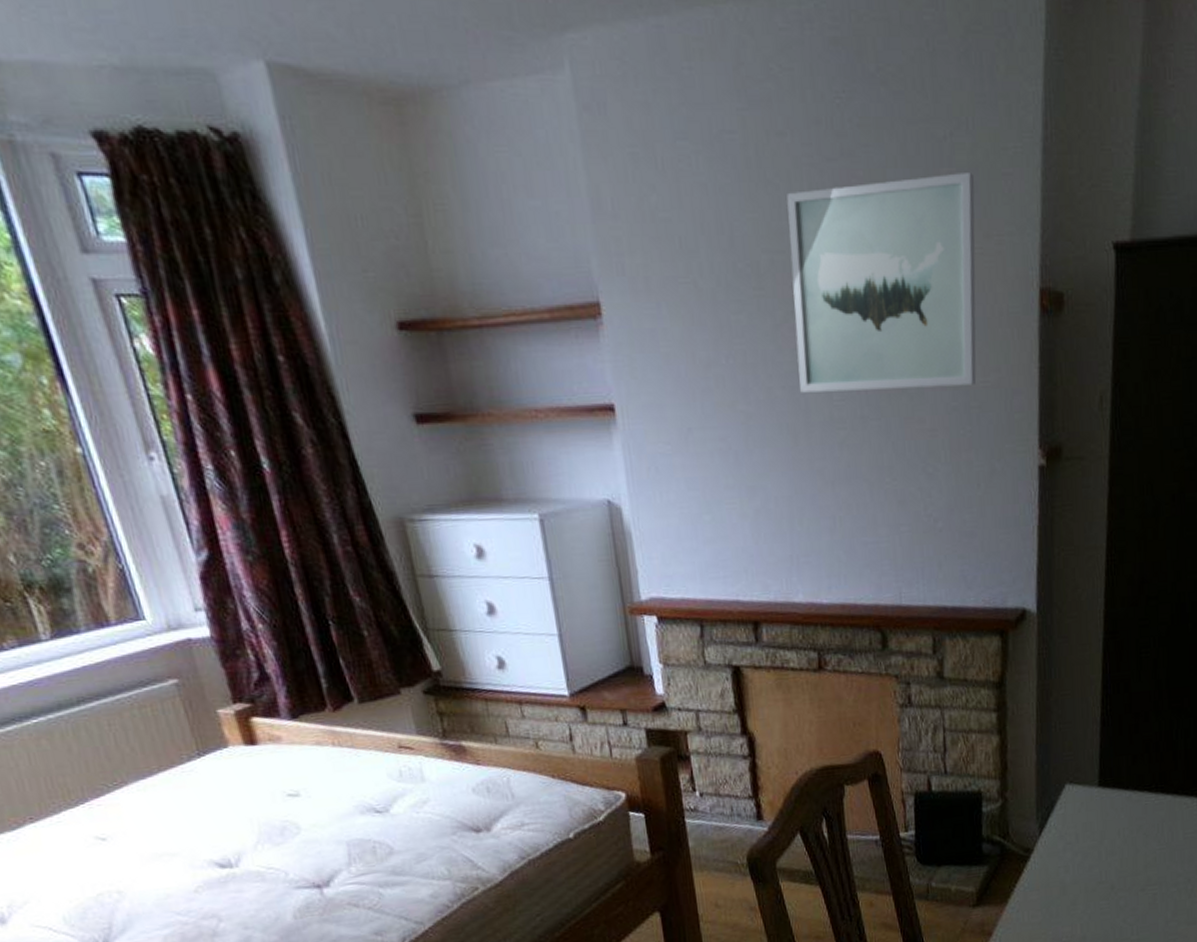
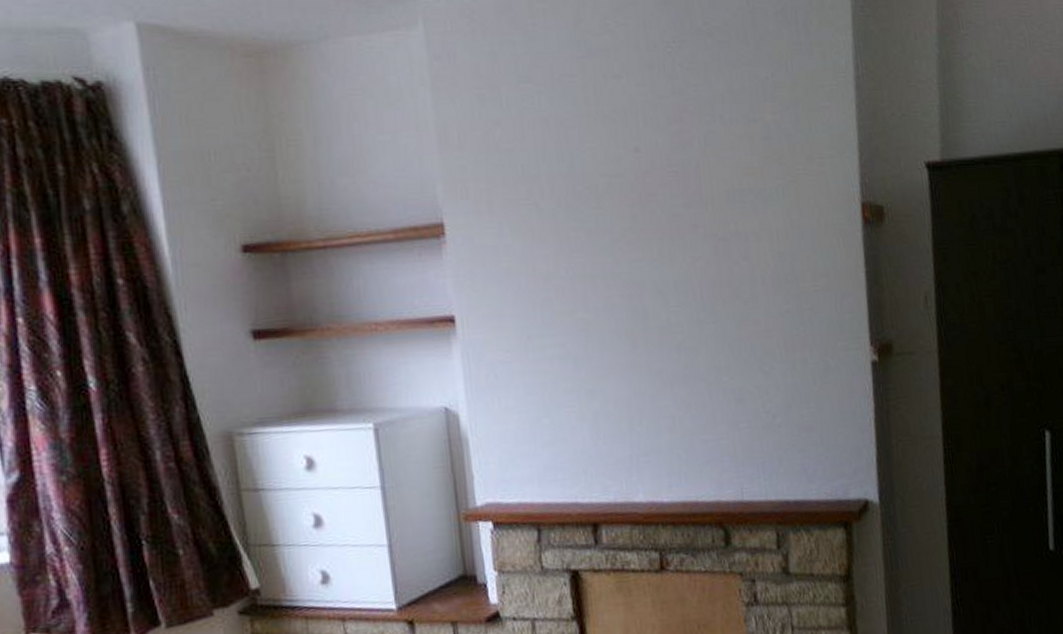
wall art: present [787,173,977,393] -> none [623,106,807,301]

